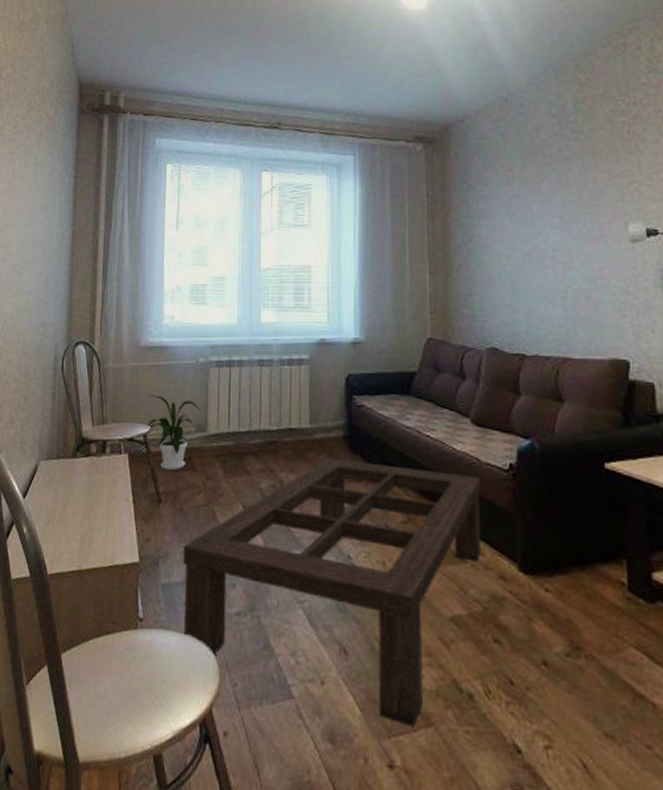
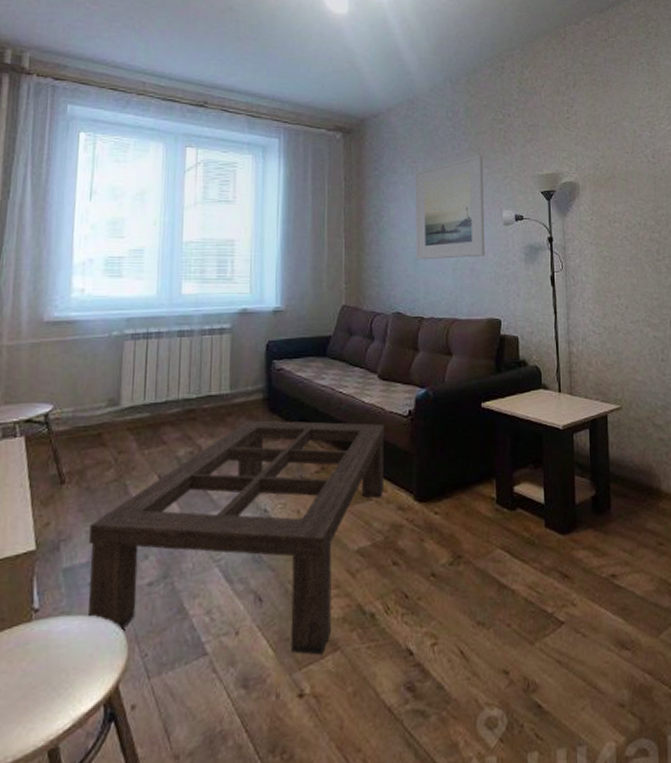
house plant: present [147,395,201,471] -> none [49,372,114,449]
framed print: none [512,156,606,287] -> present [415,154,485,260]

